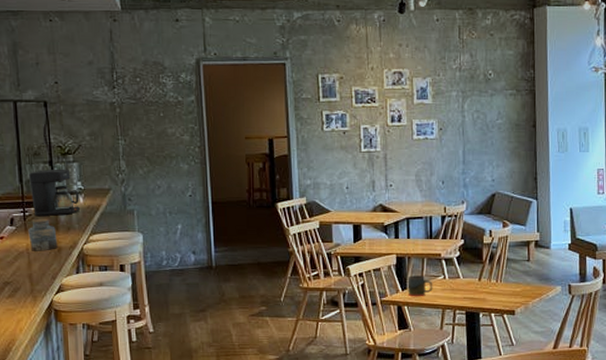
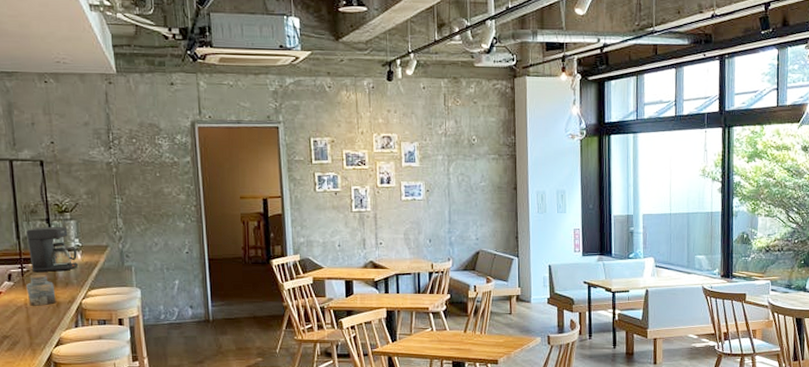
mug: present [407,275,433,297] -> none [397,328,421,348]

